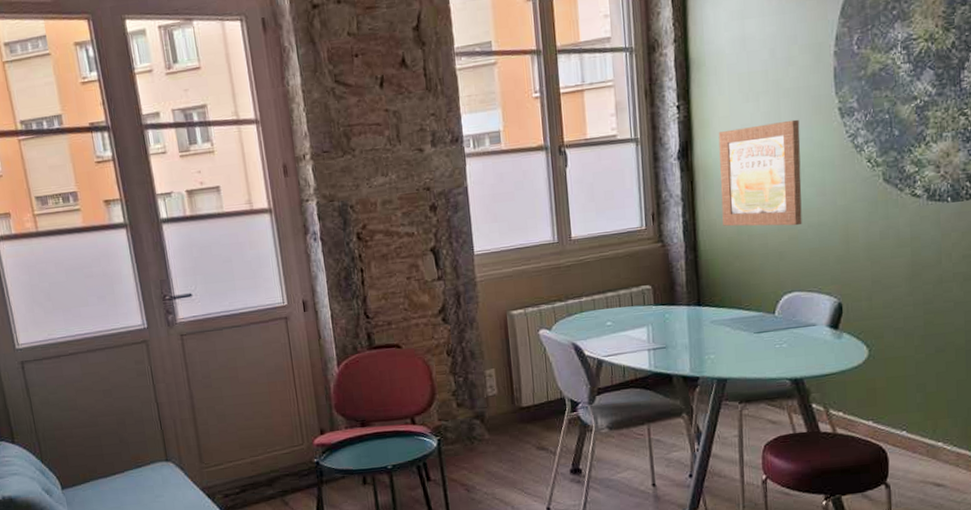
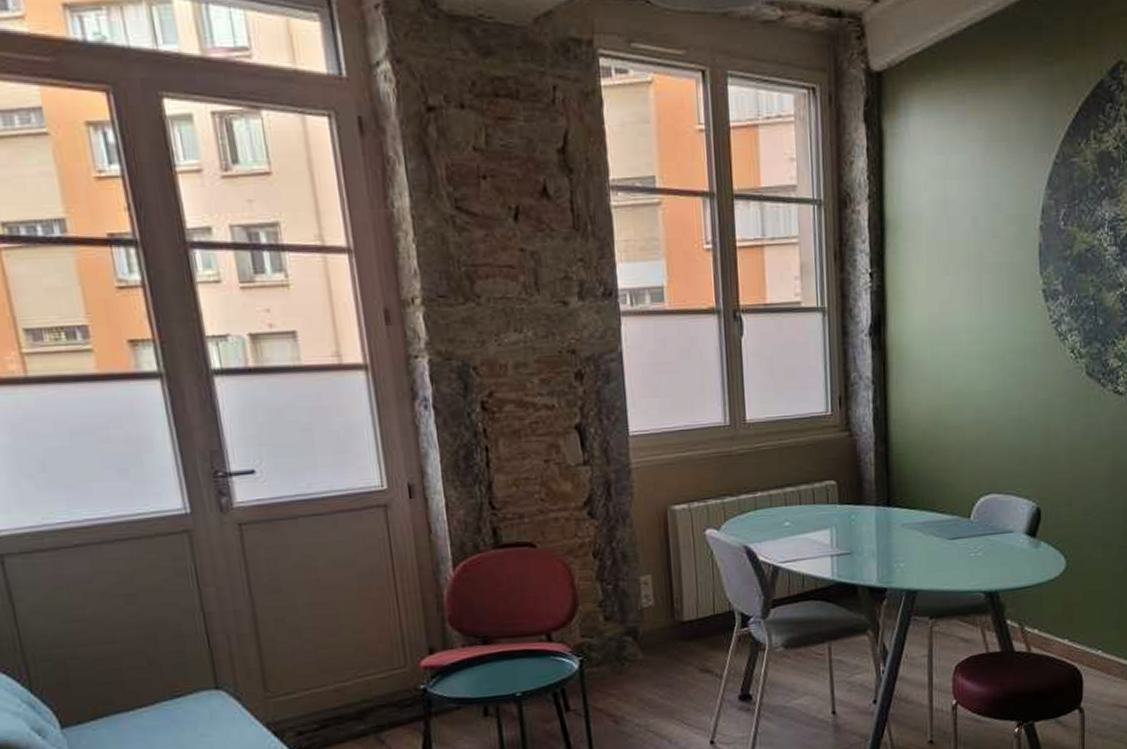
wall art: present [718,119,802,227] -> none [914,299,1002,420]

